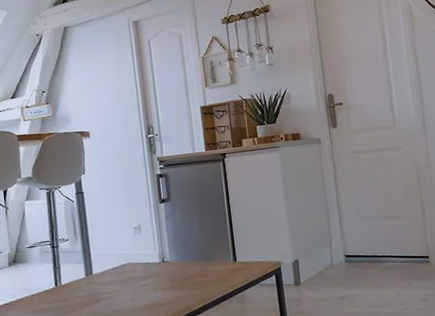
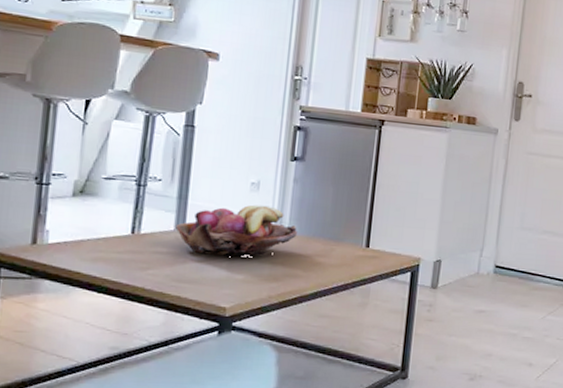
fruit basket: none [85,243,177,292] -> present [175,204,297,257]

